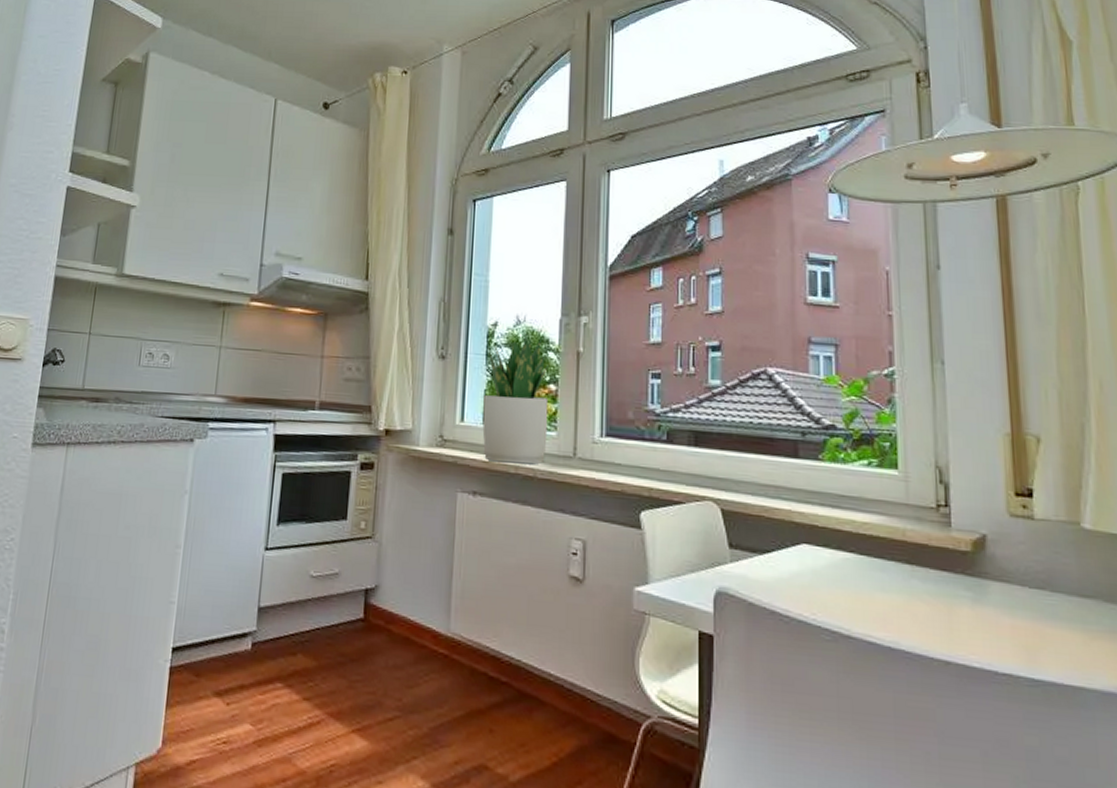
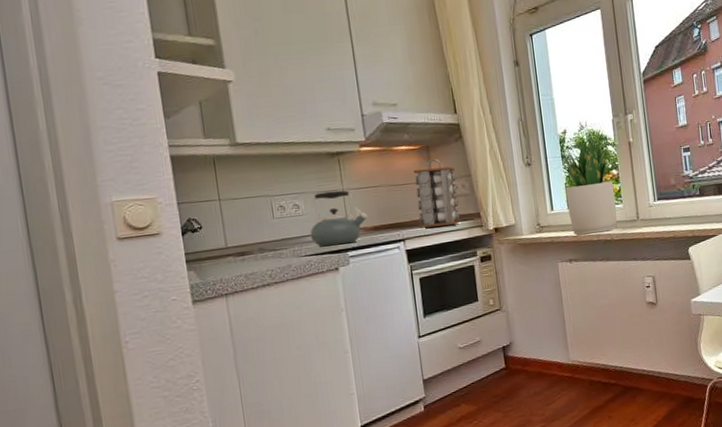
kettle: none [172,345,241,413] -> present [310,190,368,247]
spice rack: none [296,329,353,416] -> present [413,158,461,229]

